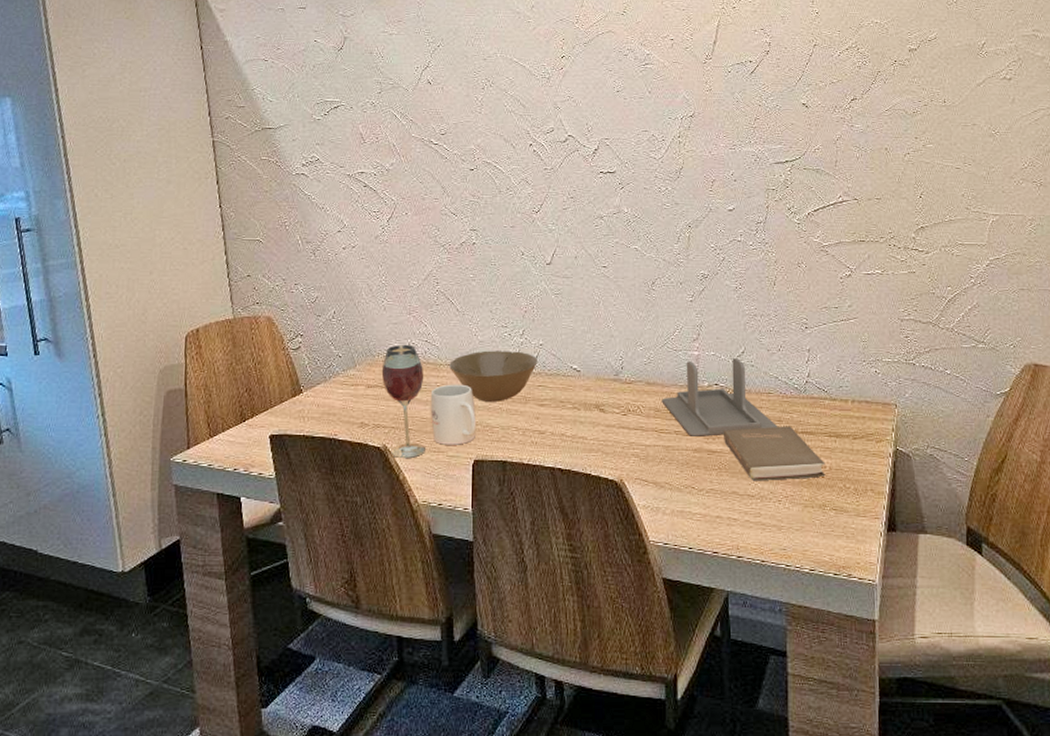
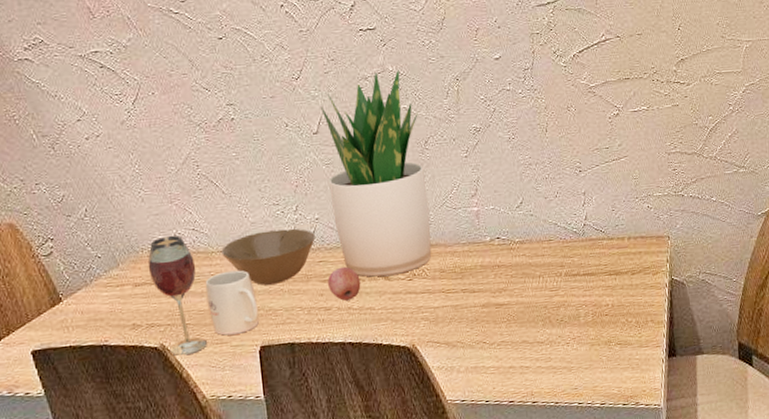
fruit: none [545,393,576,427] -> present [328,266,361,301]
planter: none [556,212,650,409] -> present [321,70,432,277]
napkin holder: present [662,358,778,436] -> none [446,209,561,293]
book: present [723,426,826,481] -> none [508,270,609,328]

